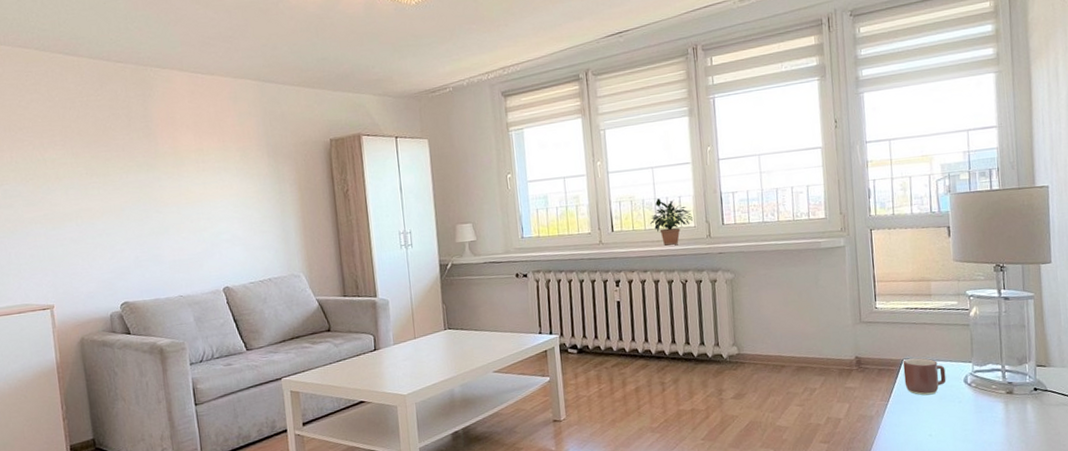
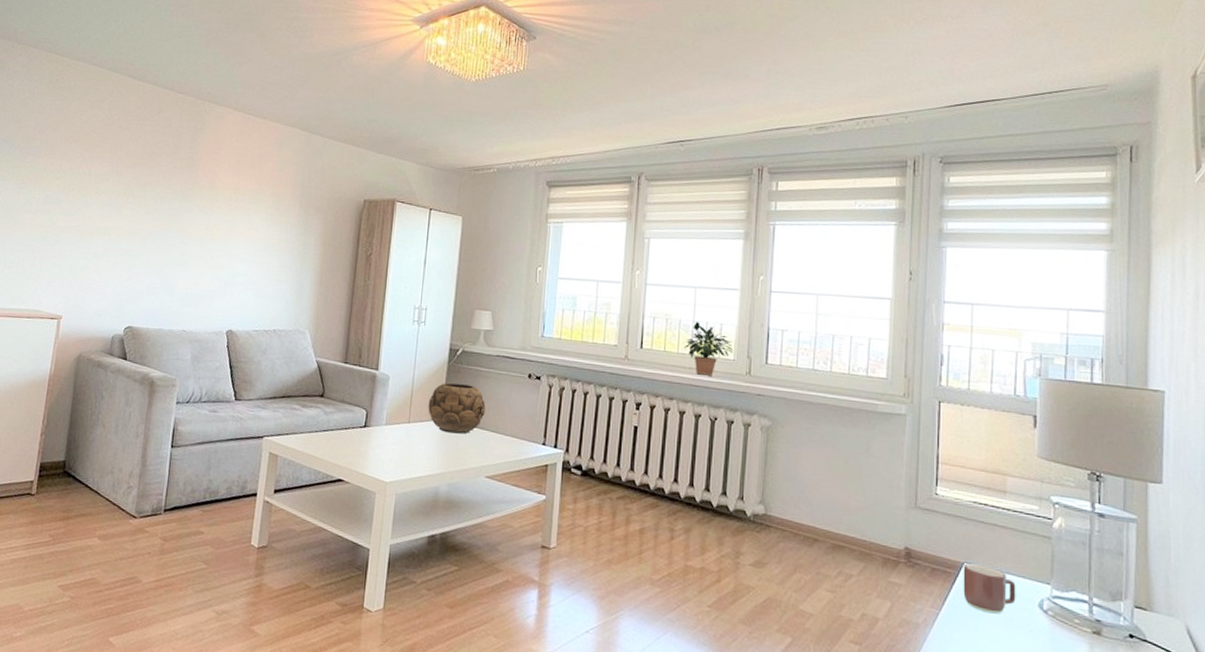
decorative bowl: none [429,293,483,340] -> present [428,382,486,434]

